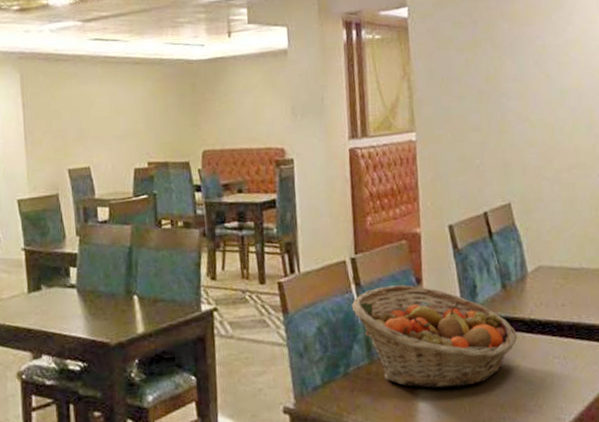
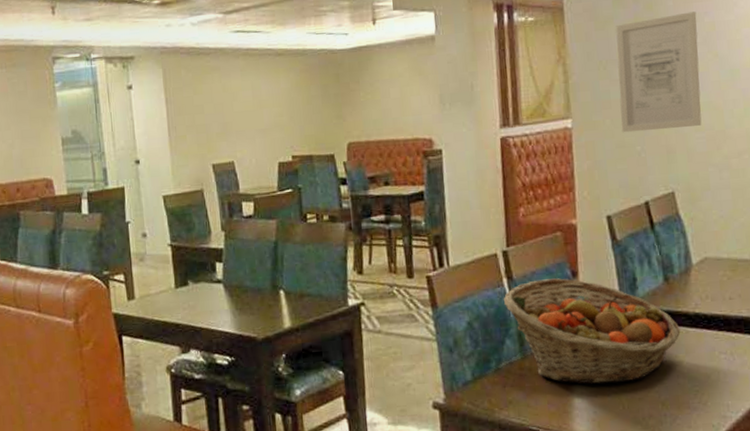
wall art: none [456,35,535,147] -> present [616,11,702,133]

